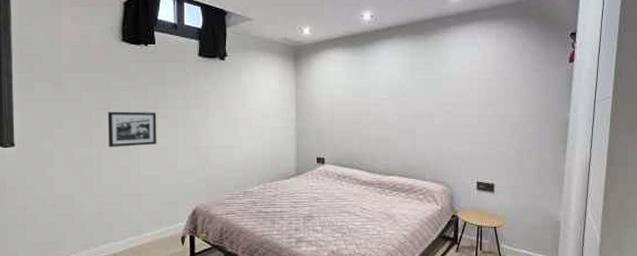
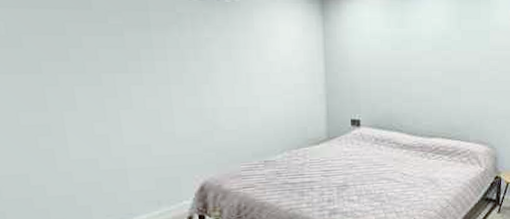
picture frame: present [107,111,157,147] -> none [65,63,144,111]

